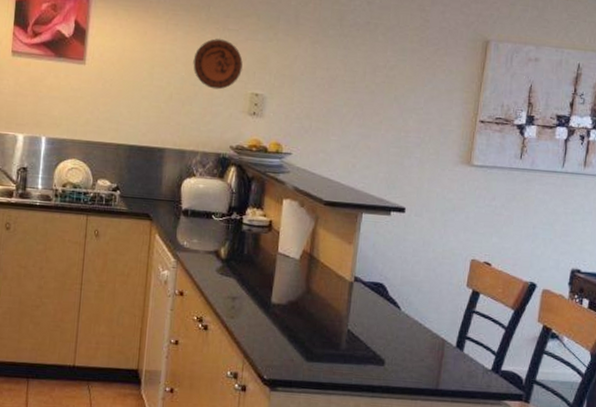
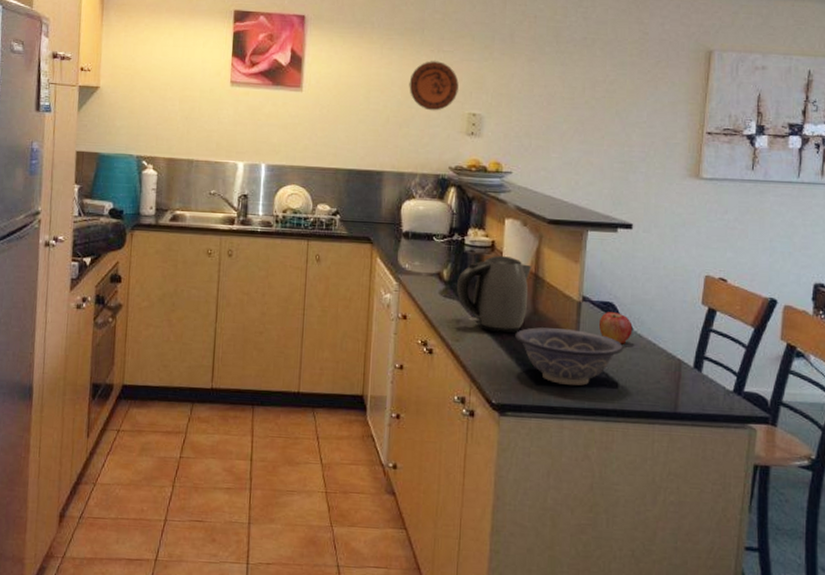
kettle: none [233,235,308,312] -> present [457,256,532,334]
decorative bowl: none [288,306,392,363] -> present [515,327,624,386]
apple: none [368,292,401,324] -> present [598,312,633,344]

